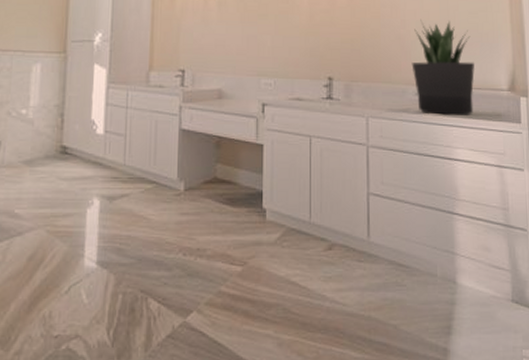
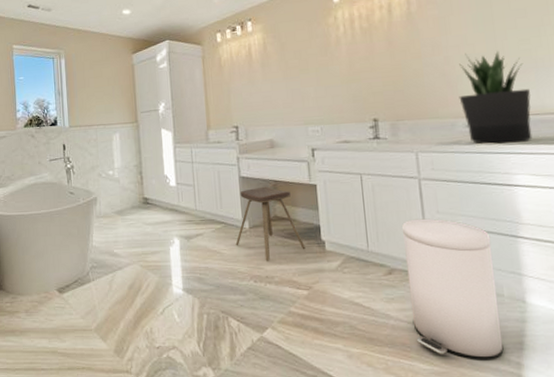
music stool: none [166,142,244,231] -> present [235,186,306,261]
pedal bin: none [347,189,433,347] -> present [402,218,504,360]

